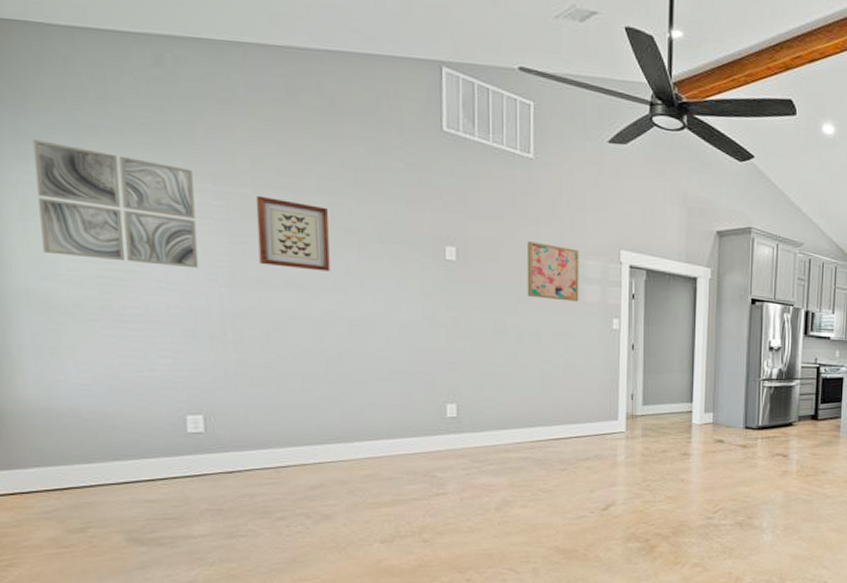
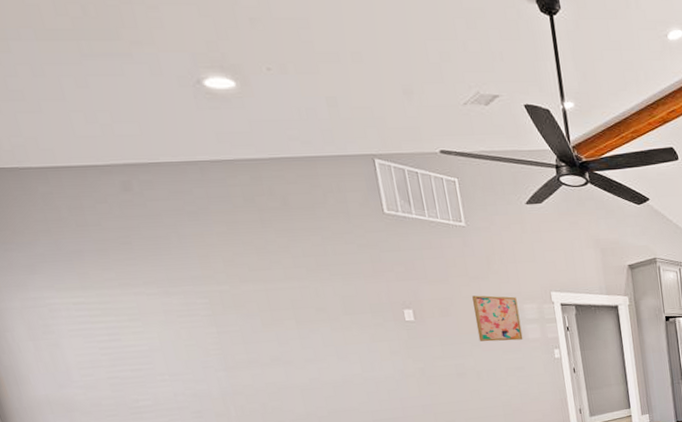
wall art: present [32,140,199,269] -> none [28,269,195,365]
wall art: present [255,195,330,271] -> none [233,289,309,348]

